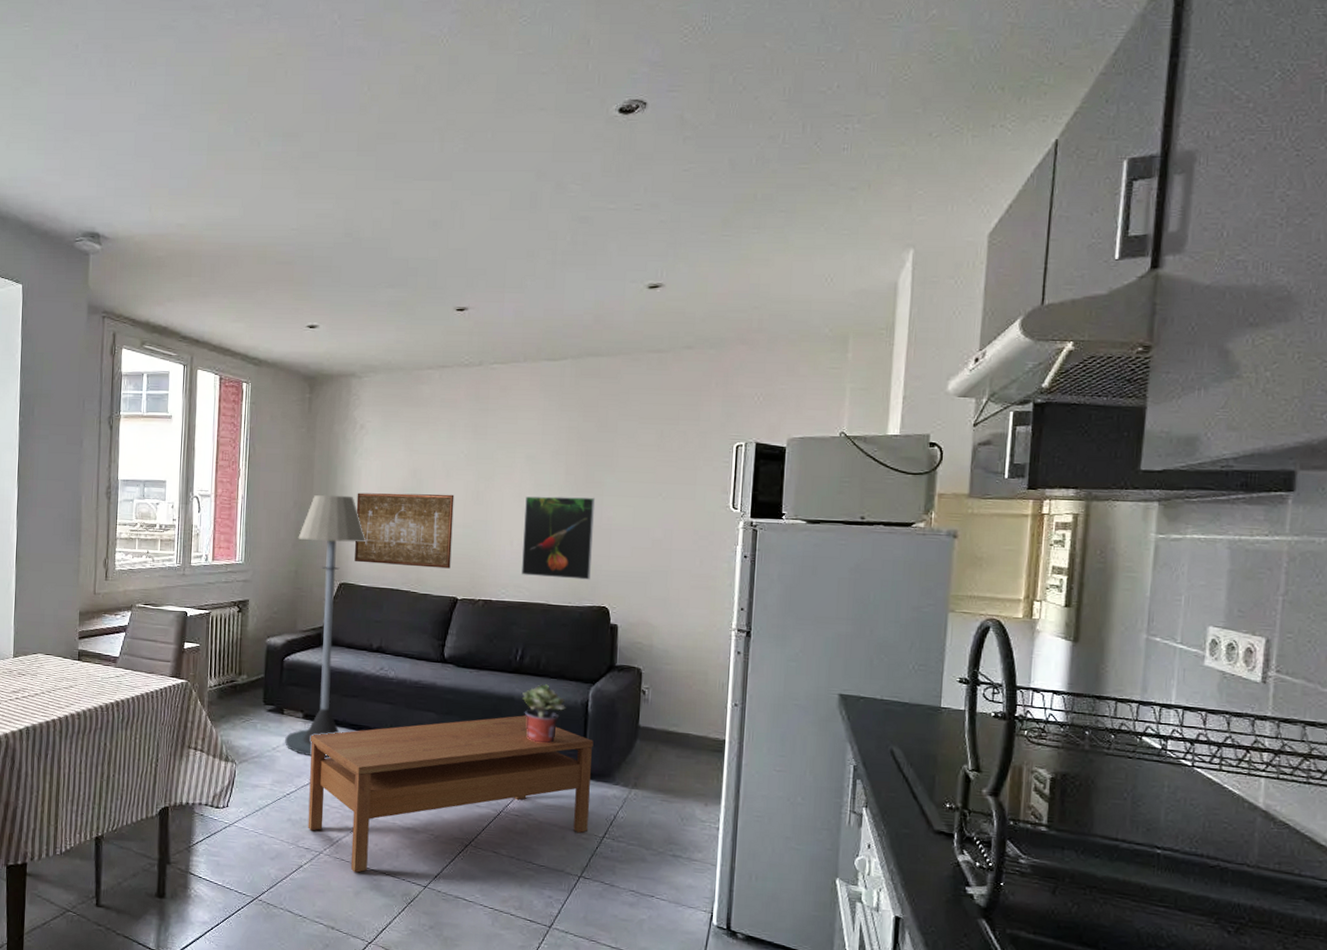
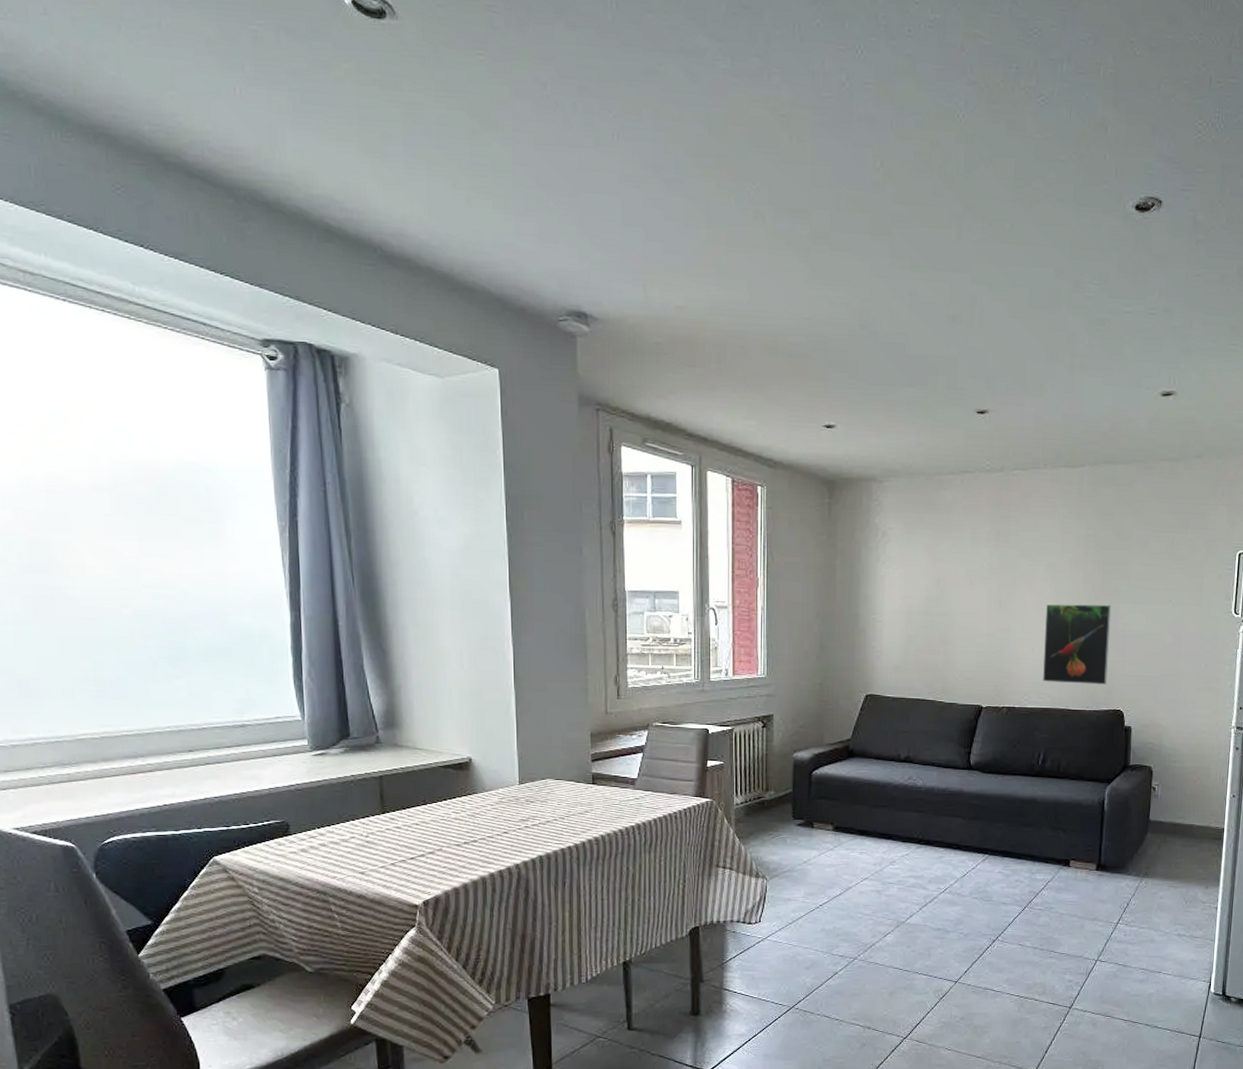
floor lamp: present [285,494,365,758] -> none [816,604,891,868]
coffee table: present [307,715,594,873] -> none [841,816,1109,974]
wall art: present [355,492,455,569] -> none [880,602,978,677]
potted plant: present [522,684,567,743] -> none [1044,786,1085,841]

